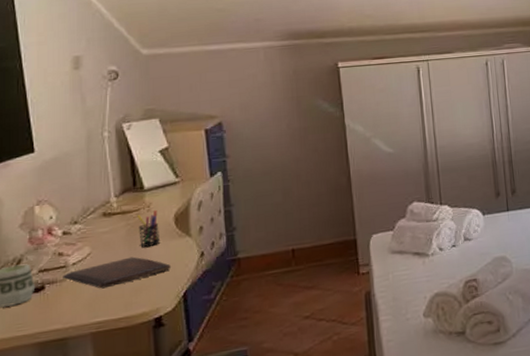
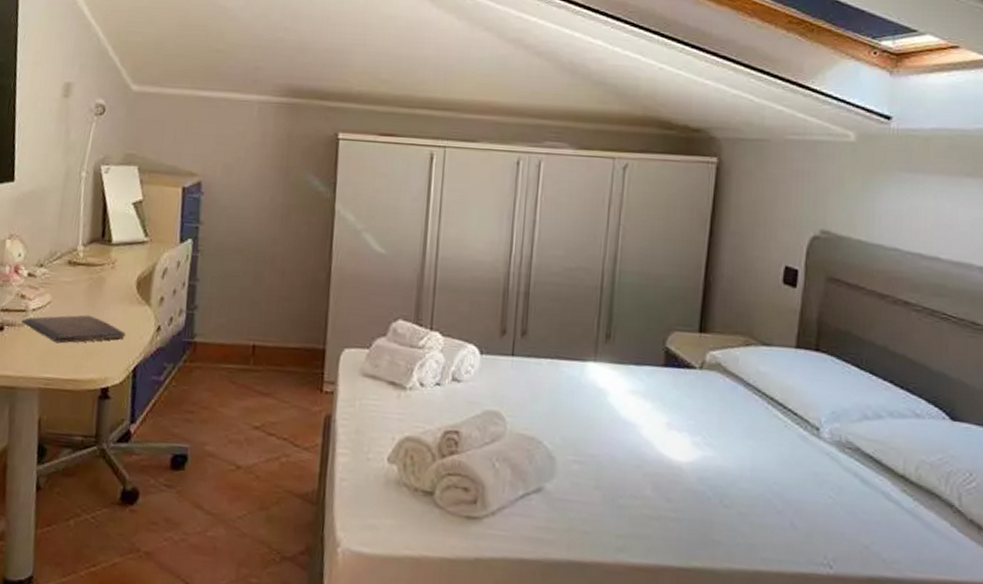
pen holder: present [137,209,160,247] -> none [99,268,121,308]

